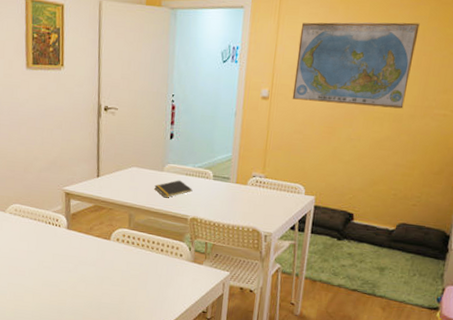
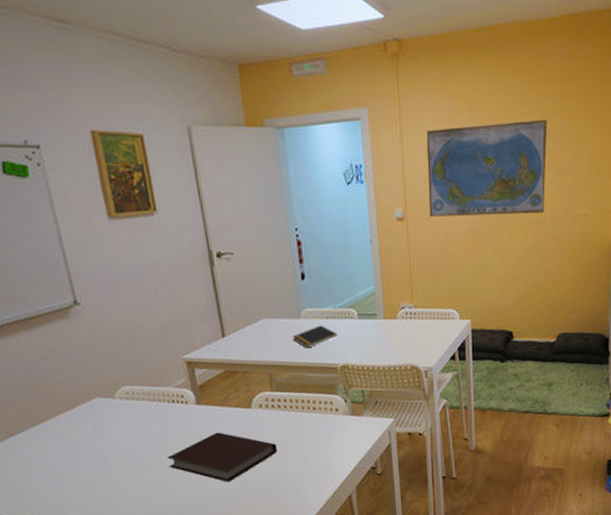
notebook: none [37,255,126,299] -> present [167,432,277,482]

